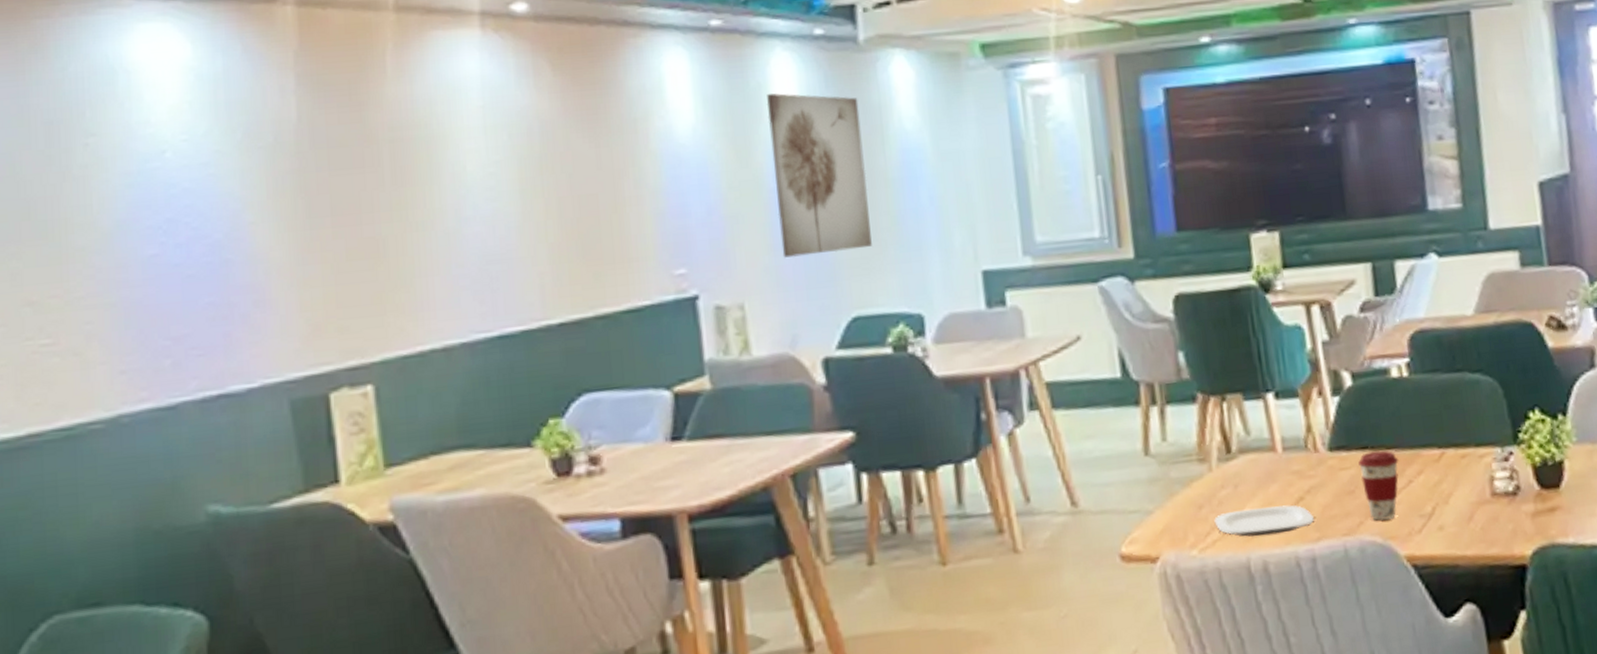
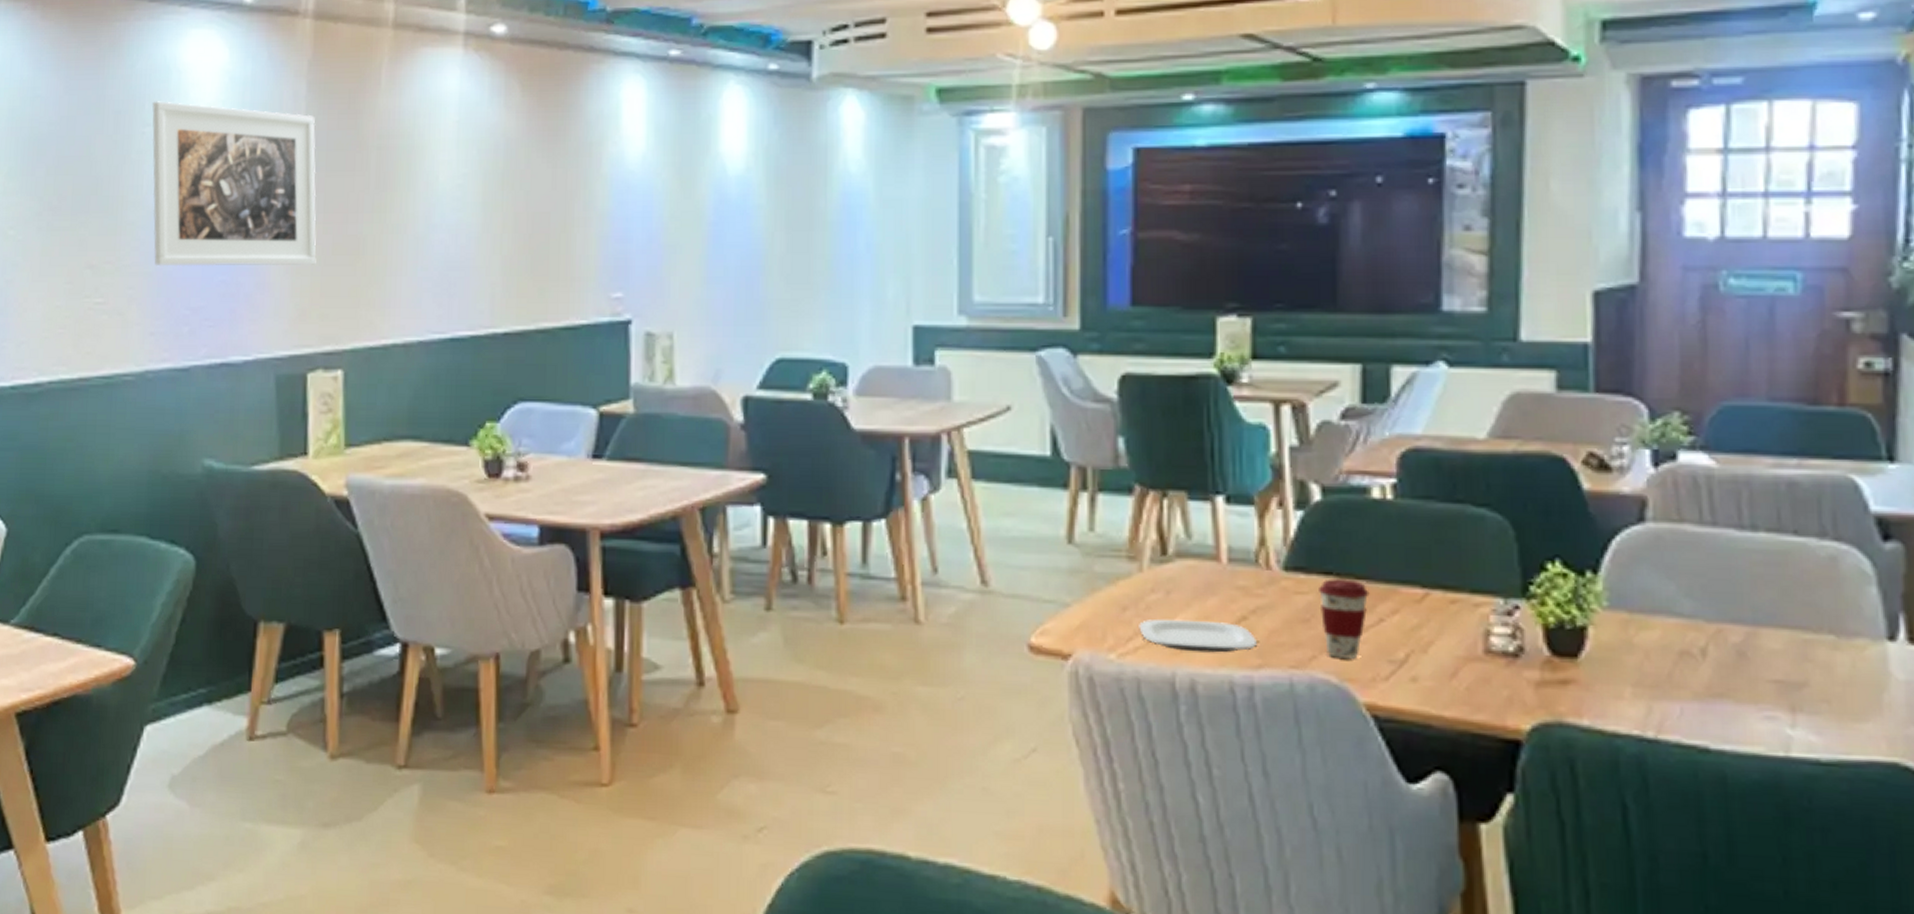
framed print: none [94,106,328,295] -> present [151,101,316,267]
wall art: present [766,93,872,258] -> none [714,127,806,292]

